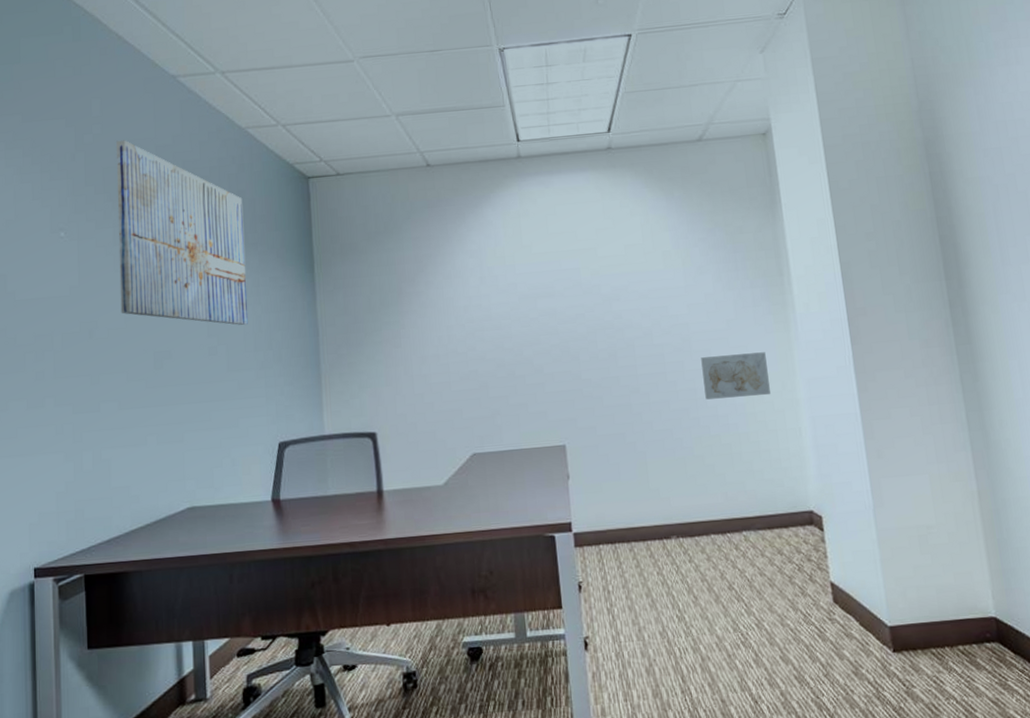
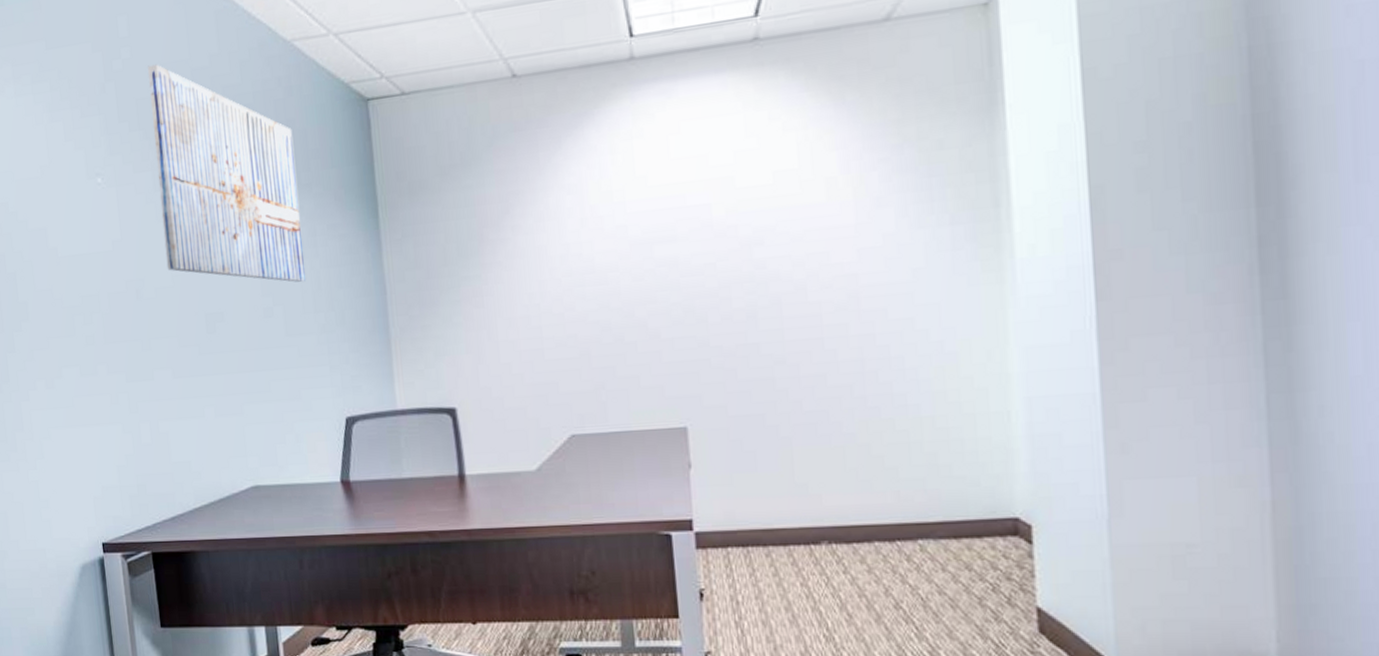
wall art: present [701,352,770,400] -> none [873,311,969,373]

